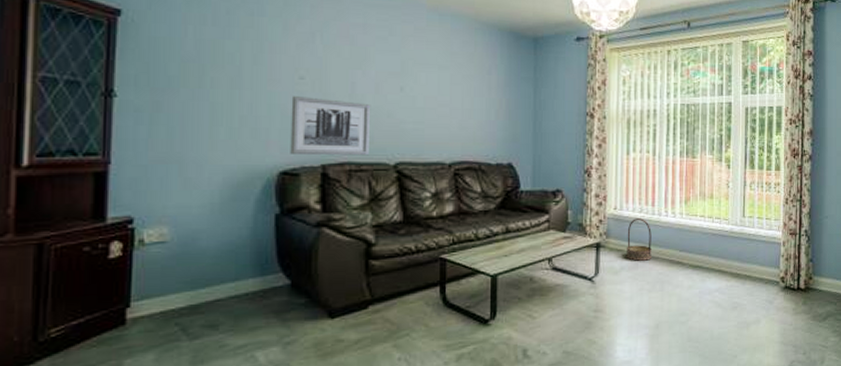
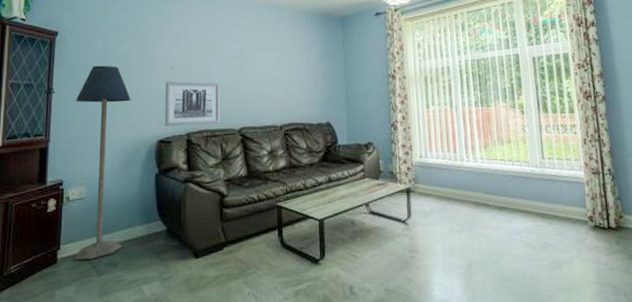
floor lamp: none [151,64,240,321] -> present [75,65,131,260]
basket: present [627,218,652,261] -> none [433,164,458,204]

